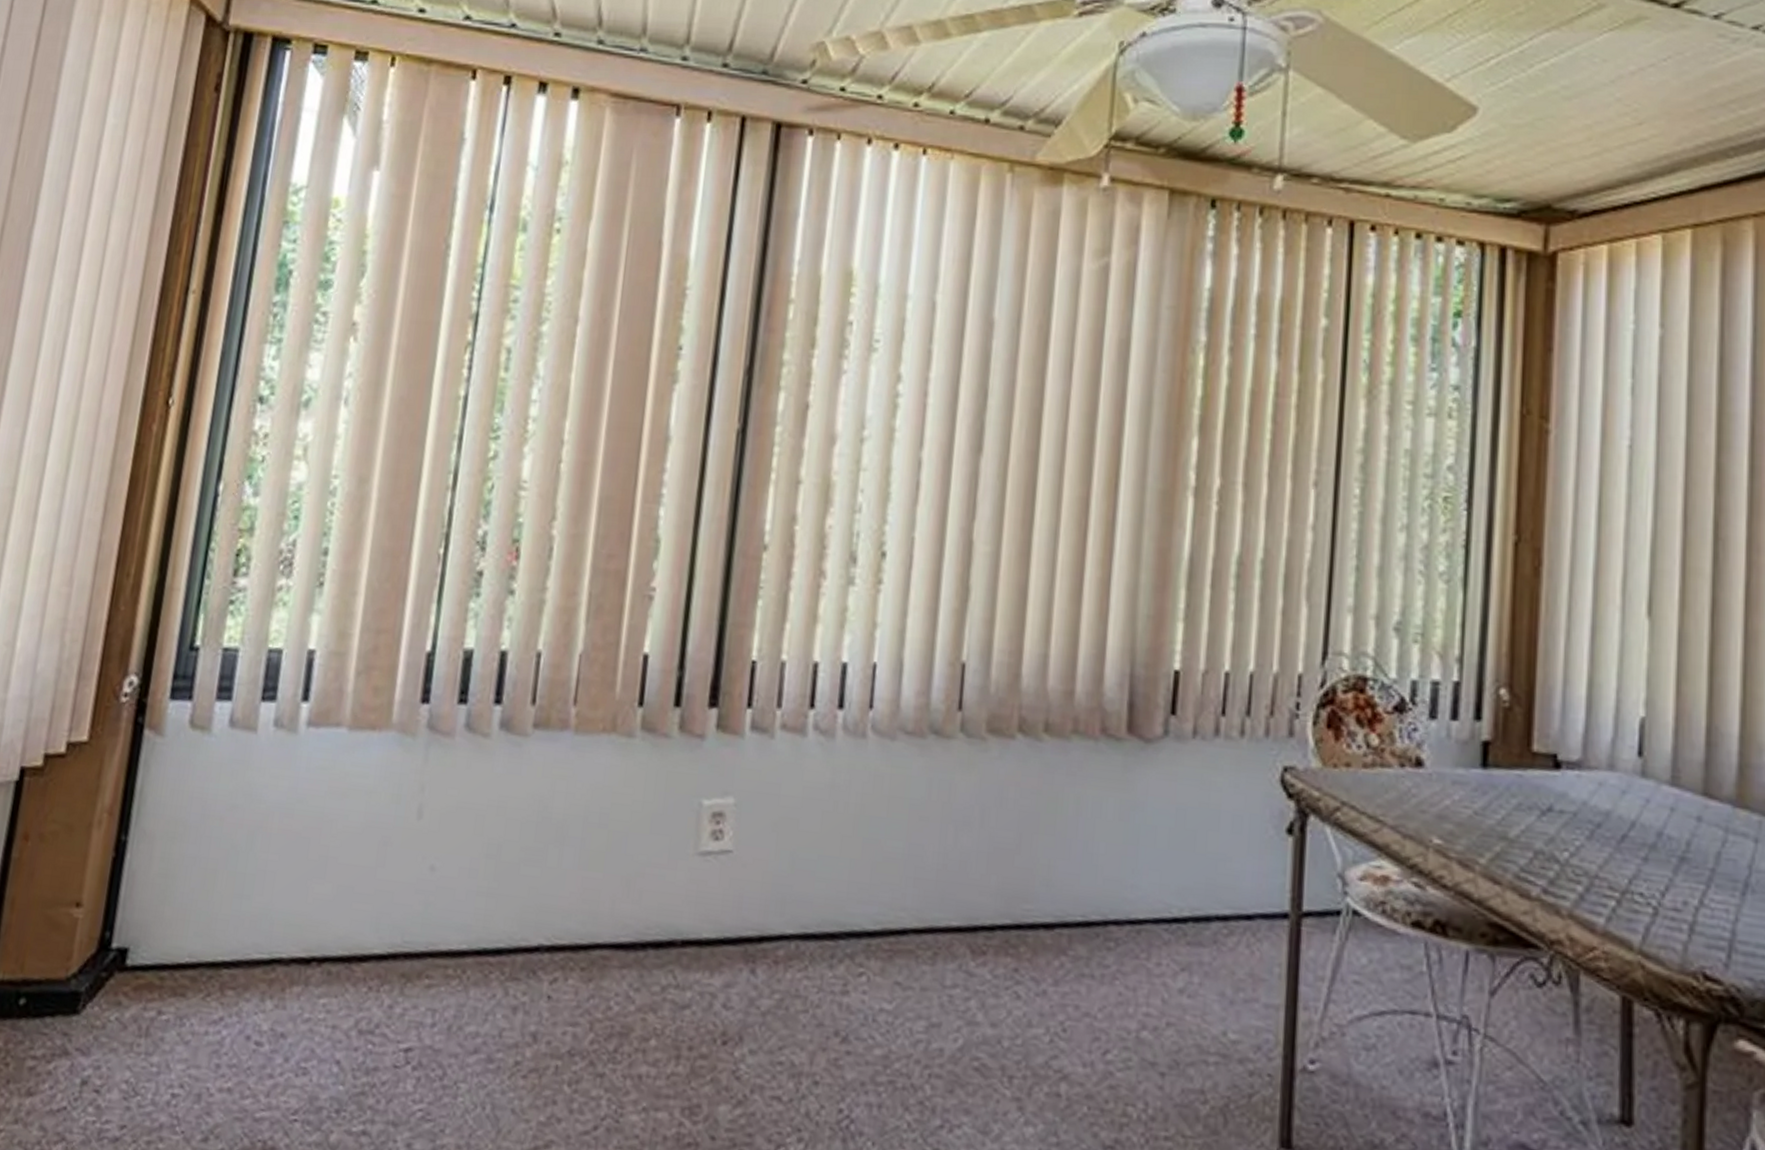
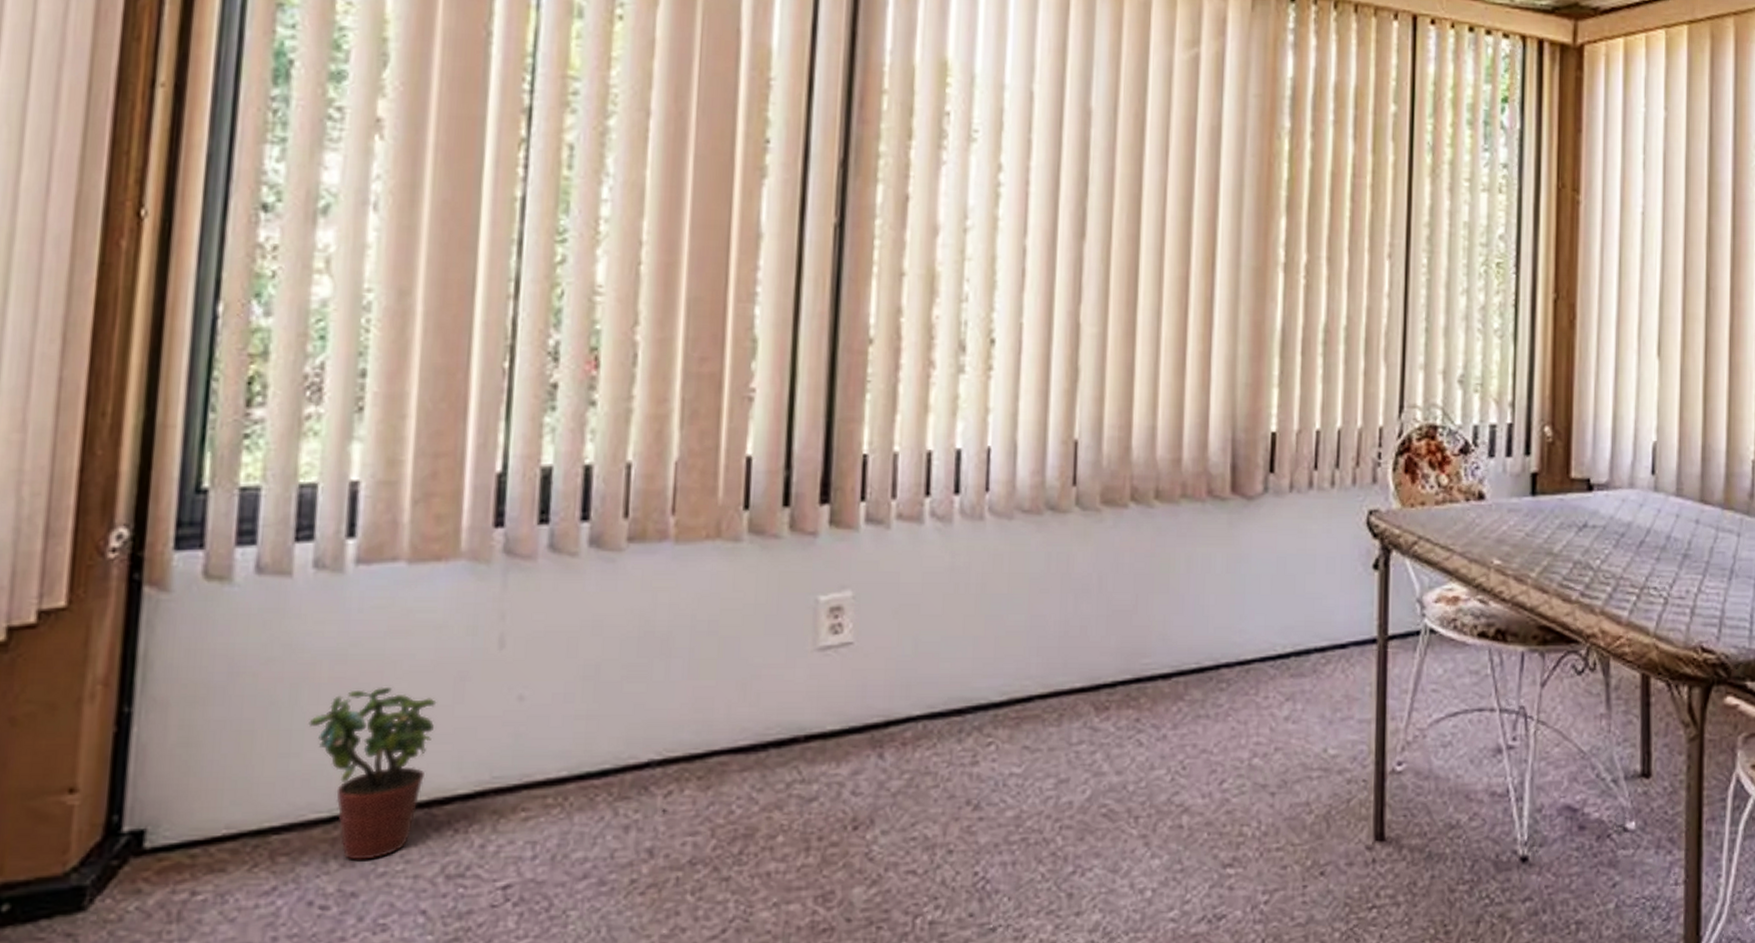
potted plant: none [259,842,363,1005] -> present [308,686,437,860]

